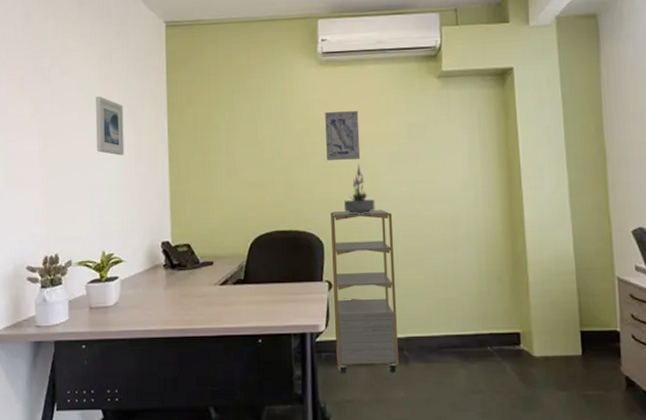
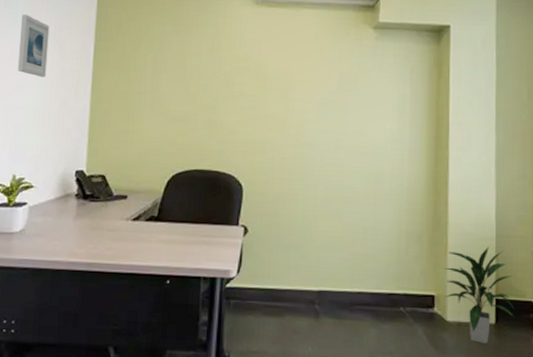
wall art: present [325,111,361,160] -> none [254,52,291,103]
shelving unit: present [330,209,400,374] -> none [245,155,316,326]
potted plant: present [343,164,375,215] -> none [267,108,299,161]
indoor plant: none [526,280,600,375] -> present [443,246,515,344]

